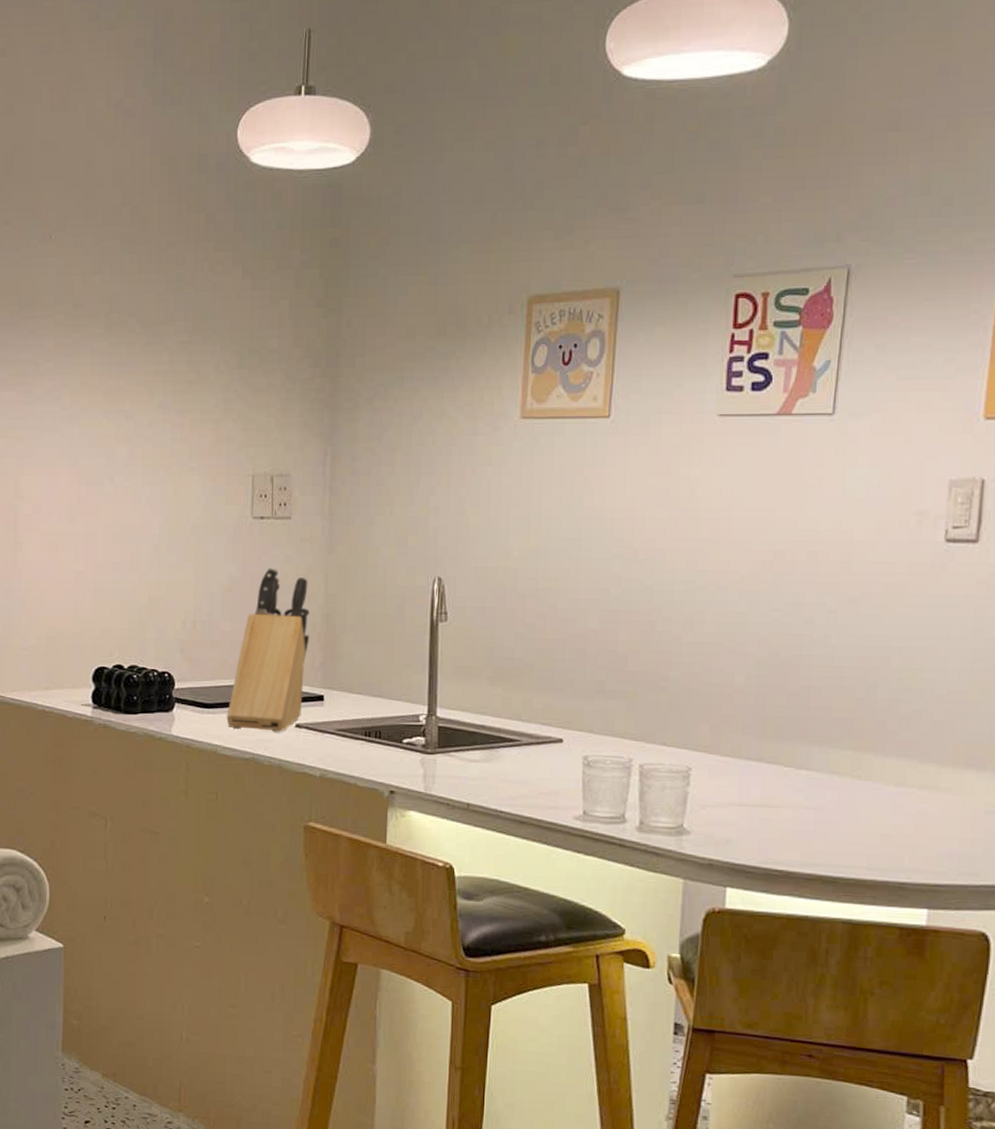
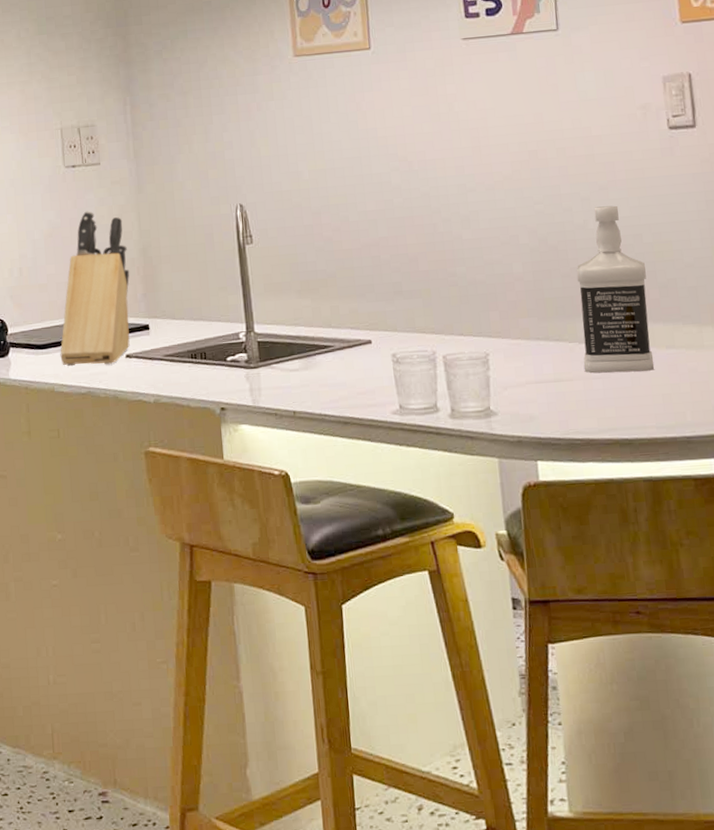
bottle: none [796,621,888,808] -> present [576,205,654,374]

